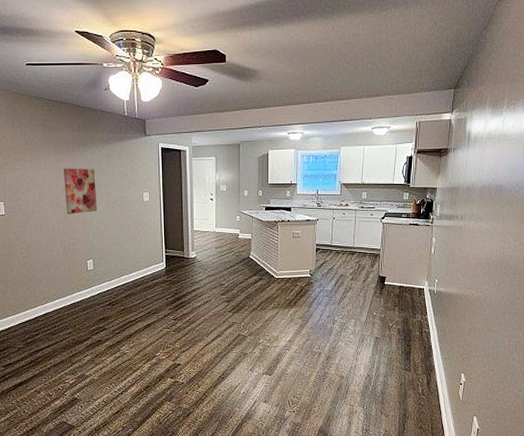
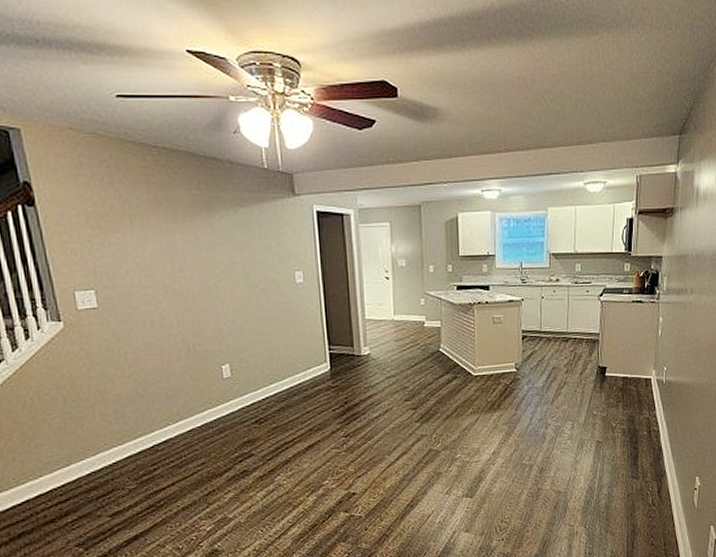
wall art: present [63,168,98,214] -> none [179,240,233,304]

